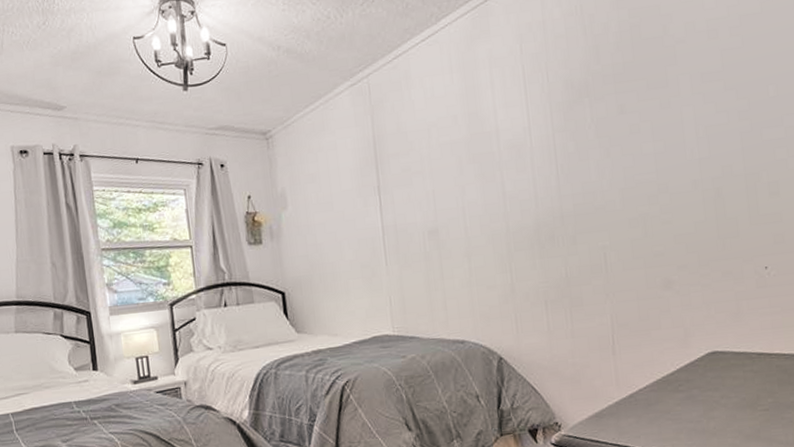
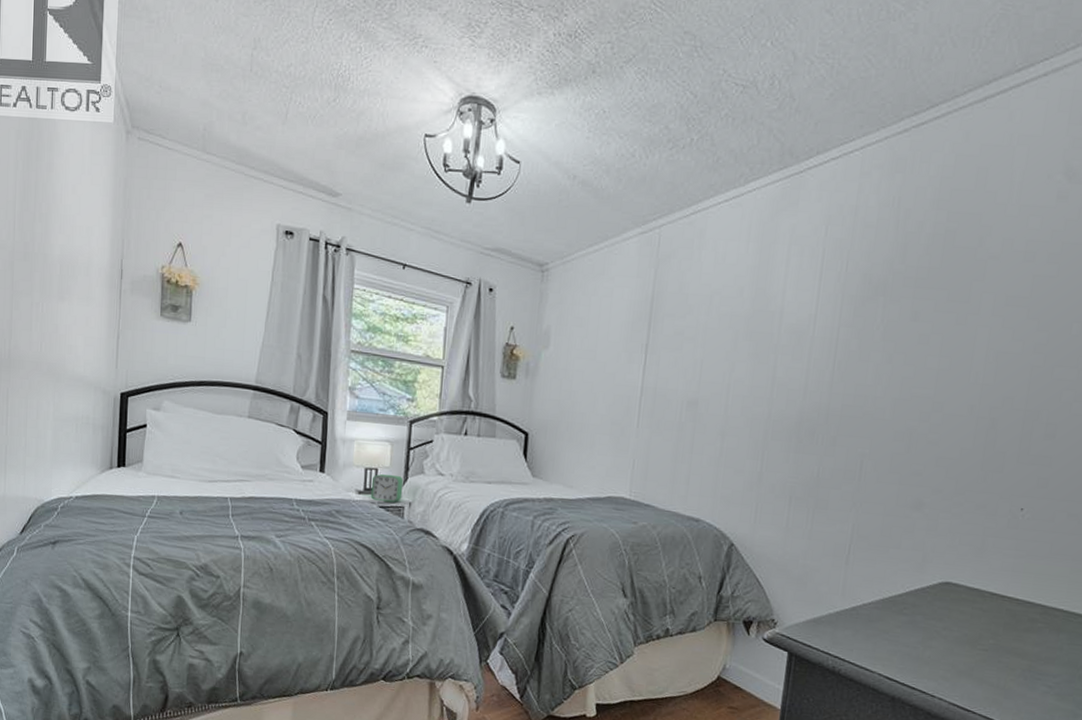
alarm clock: none [144,358,177,387] -> present [370,473,404,502]

